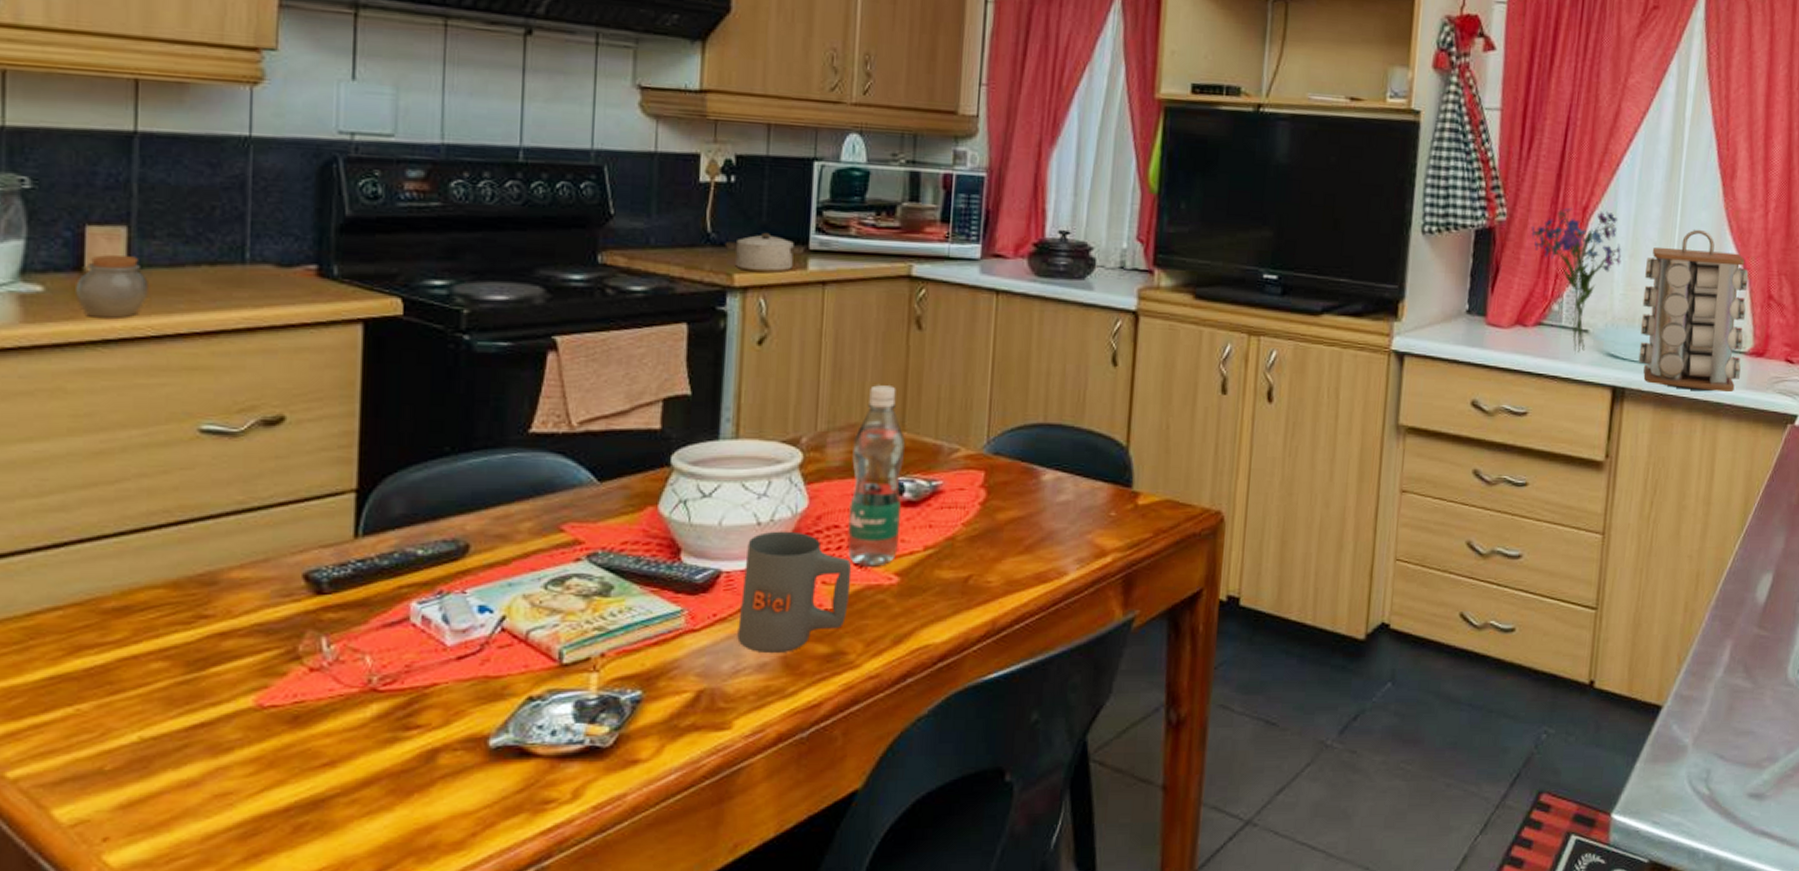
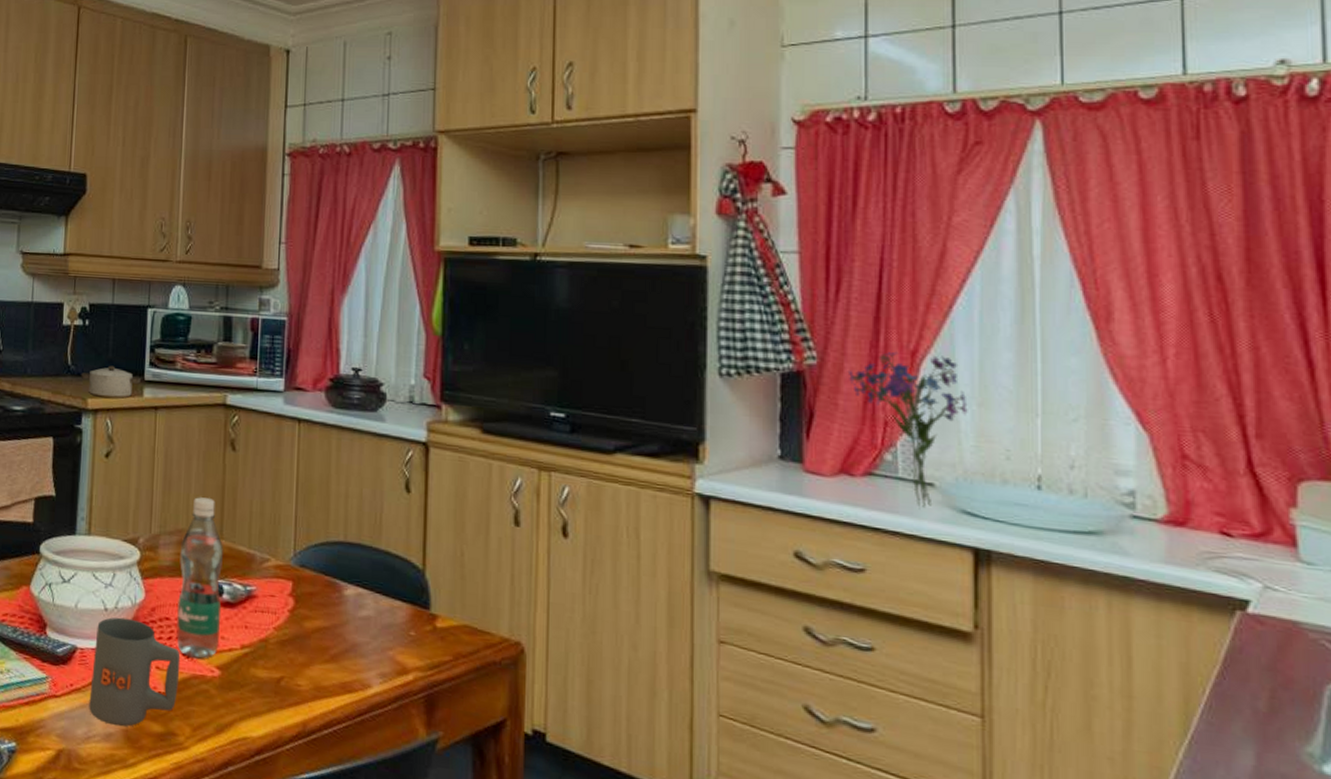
spice rack: present [1638,229,1749,392] -> none [1000,376,1155,565]

